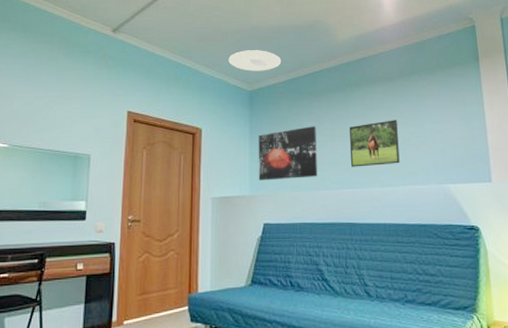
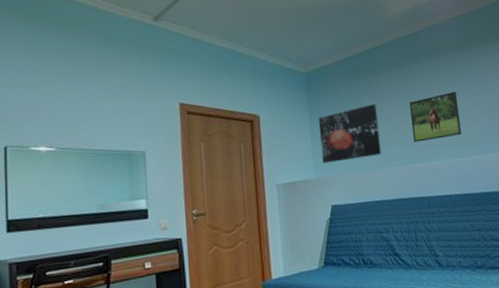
ceiling light: present [228,50,282,71] -> none [280,29,336,53]

